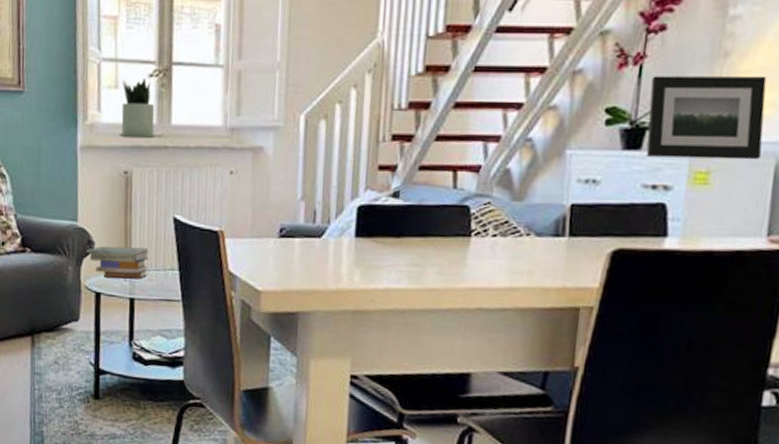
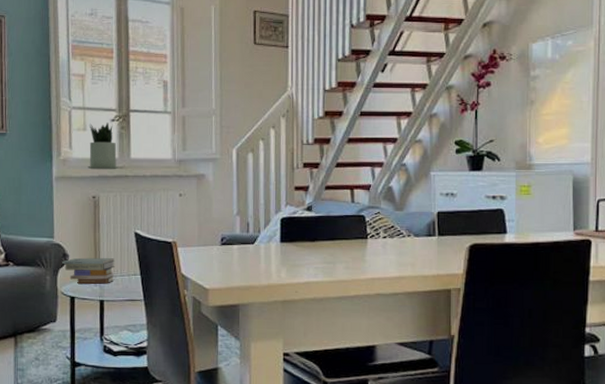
picture frame: present [646,75,767,160] -> none [484,117,563,176]

